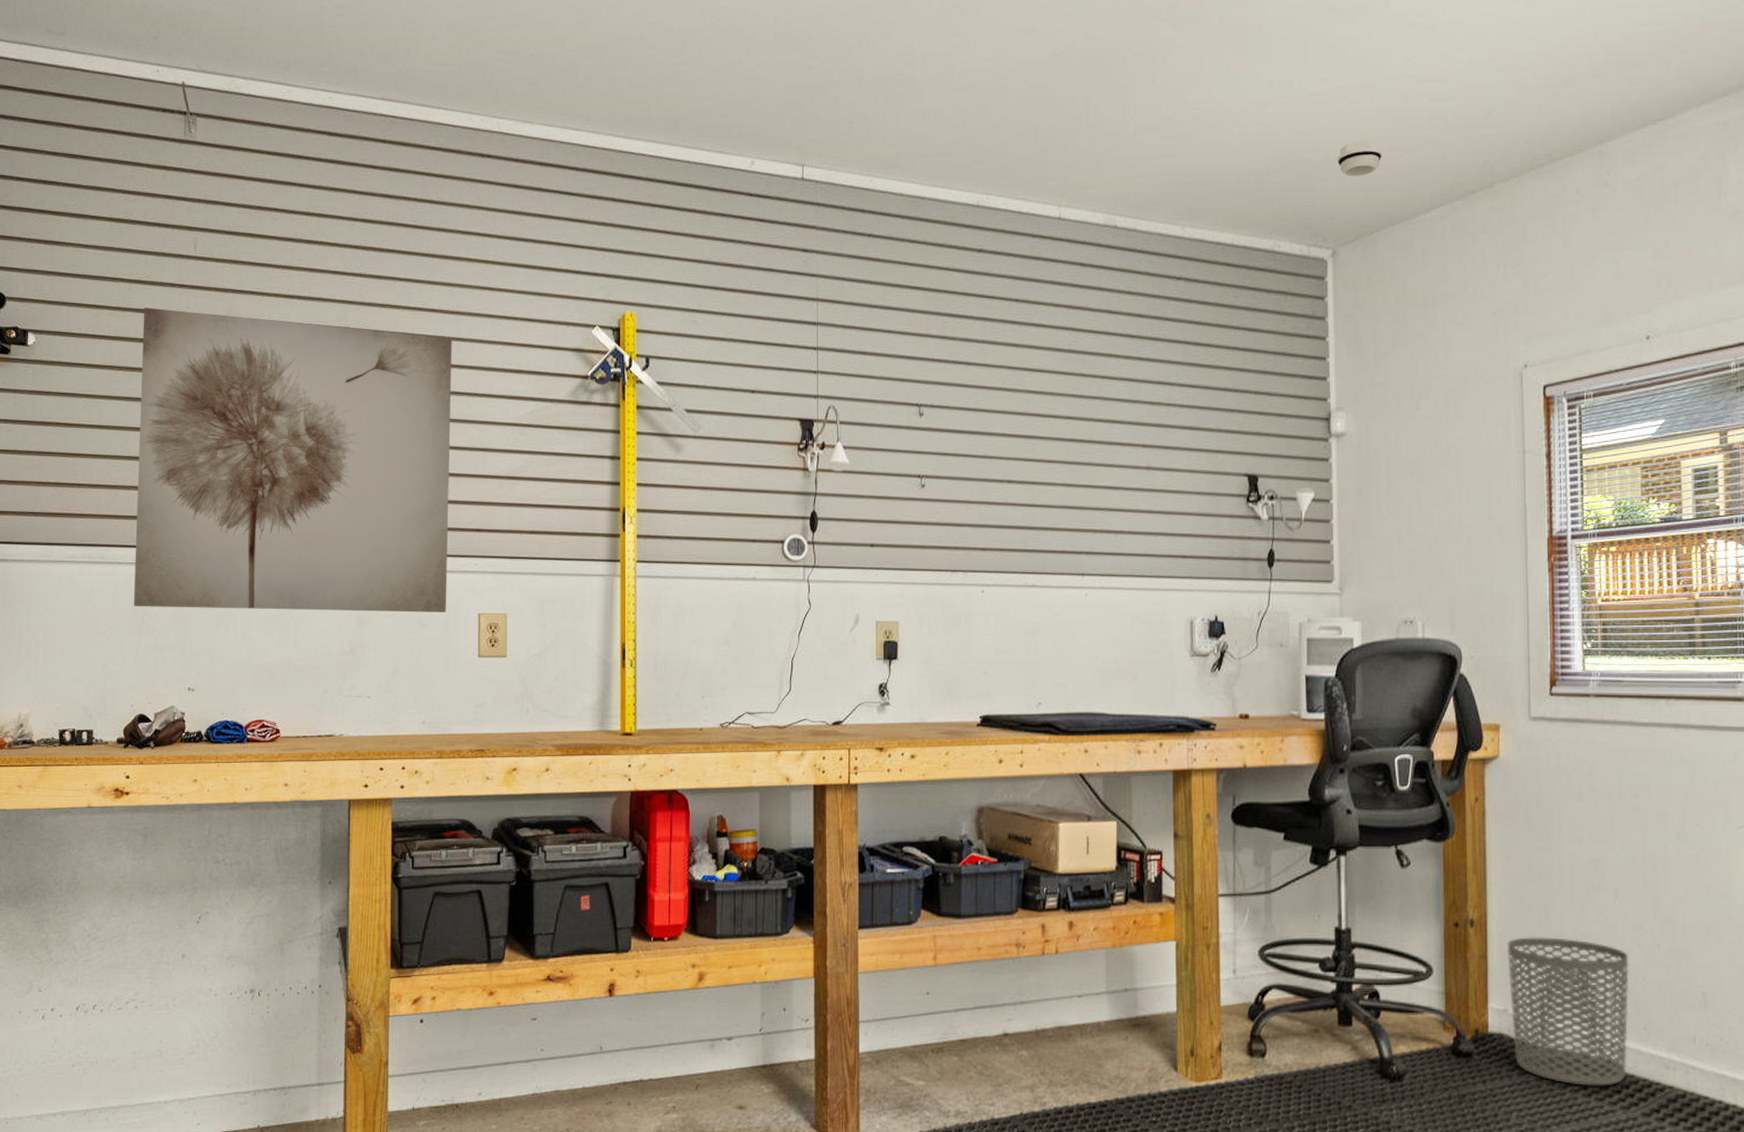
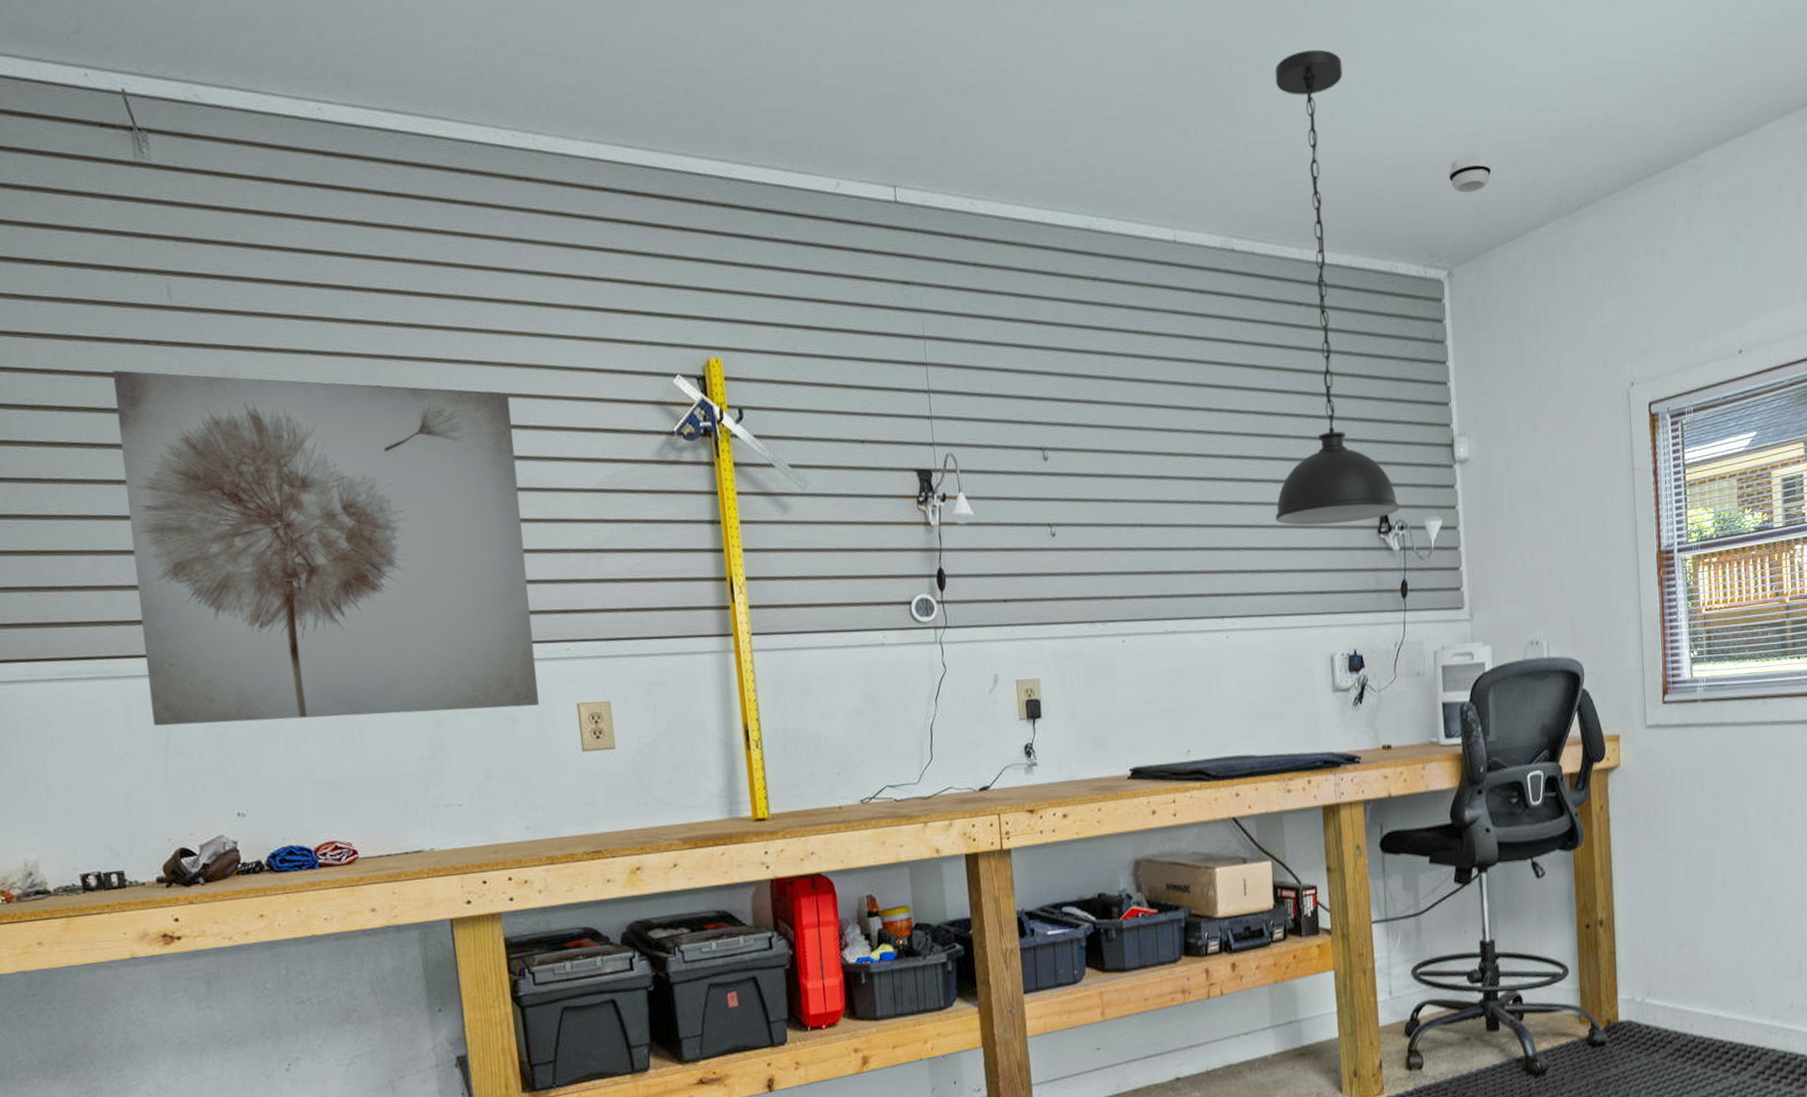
light fixture: none [1142,43,1270,491] -> present [1275,49,1399,526]
waste bin: present [1507,937,1629,1086] -> none [1632,927,1737,1059]

